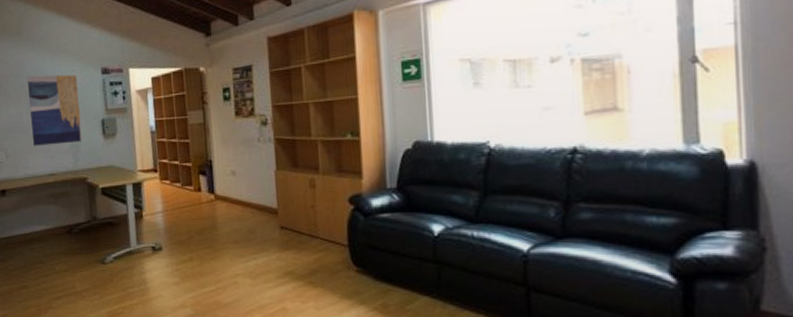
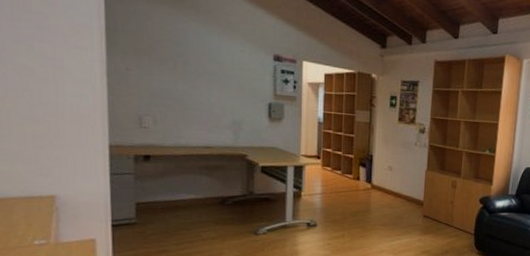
wall art: present [27,74,82,146] -> none [187,45,246,121]

